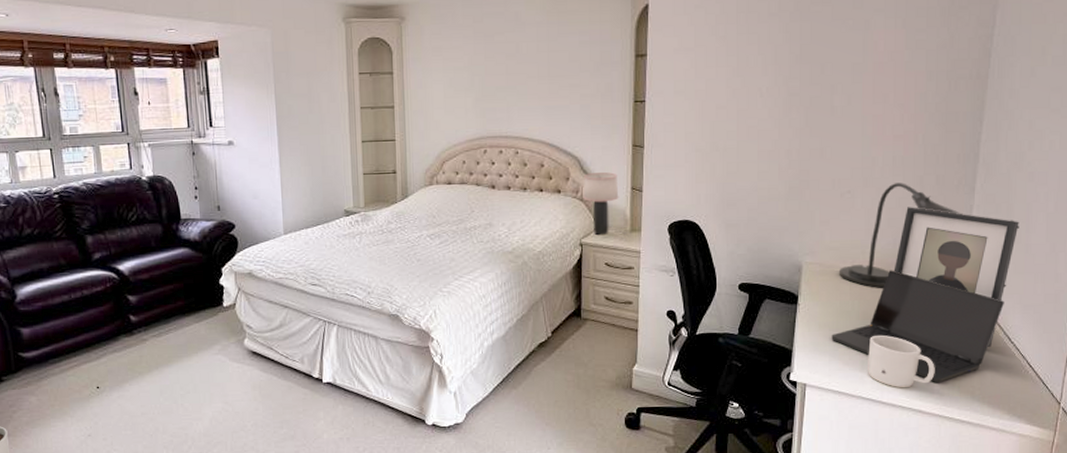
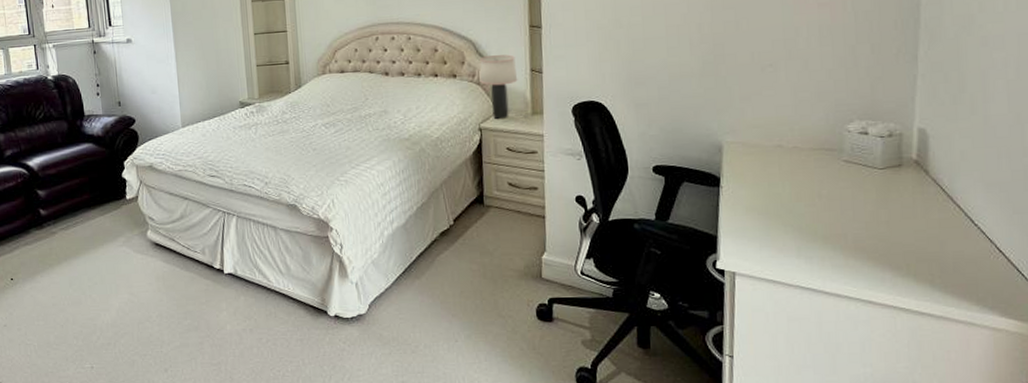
laptop: present [831,270,1004,383] -> none [761,148,963,271]
desk lamp: present [838,183,960,288] -> none [764,53,902,168]
mug: present [867,334,935,388] -> none [804,218,885,277]
picture frame: present [893,207,1019,348] -> none [828,79,974,232]

